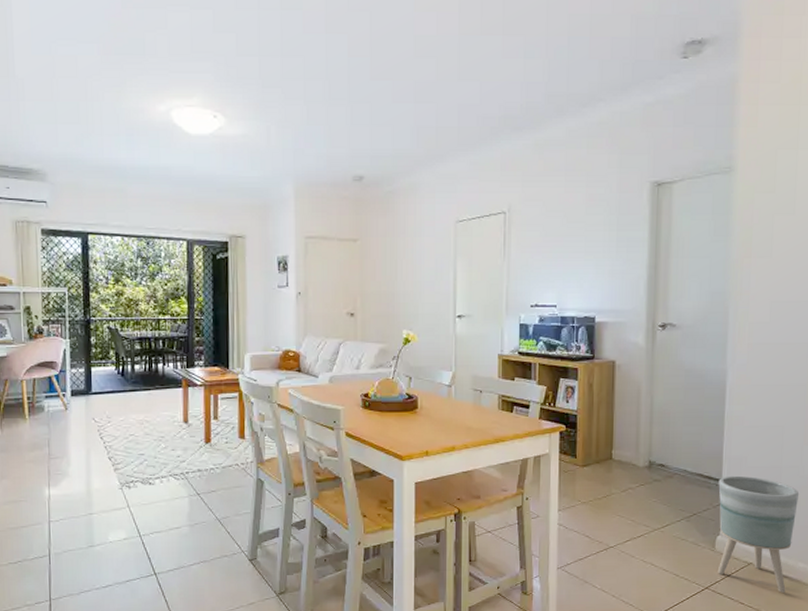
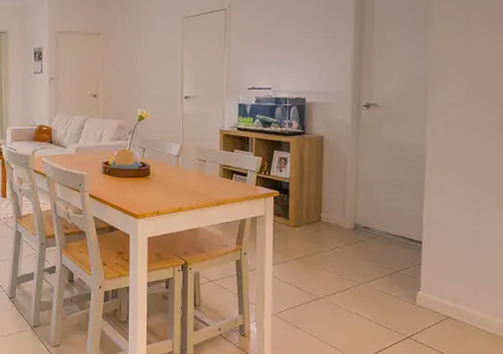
planter: present [717,475,800,593] -> none [418,238,496,345]

